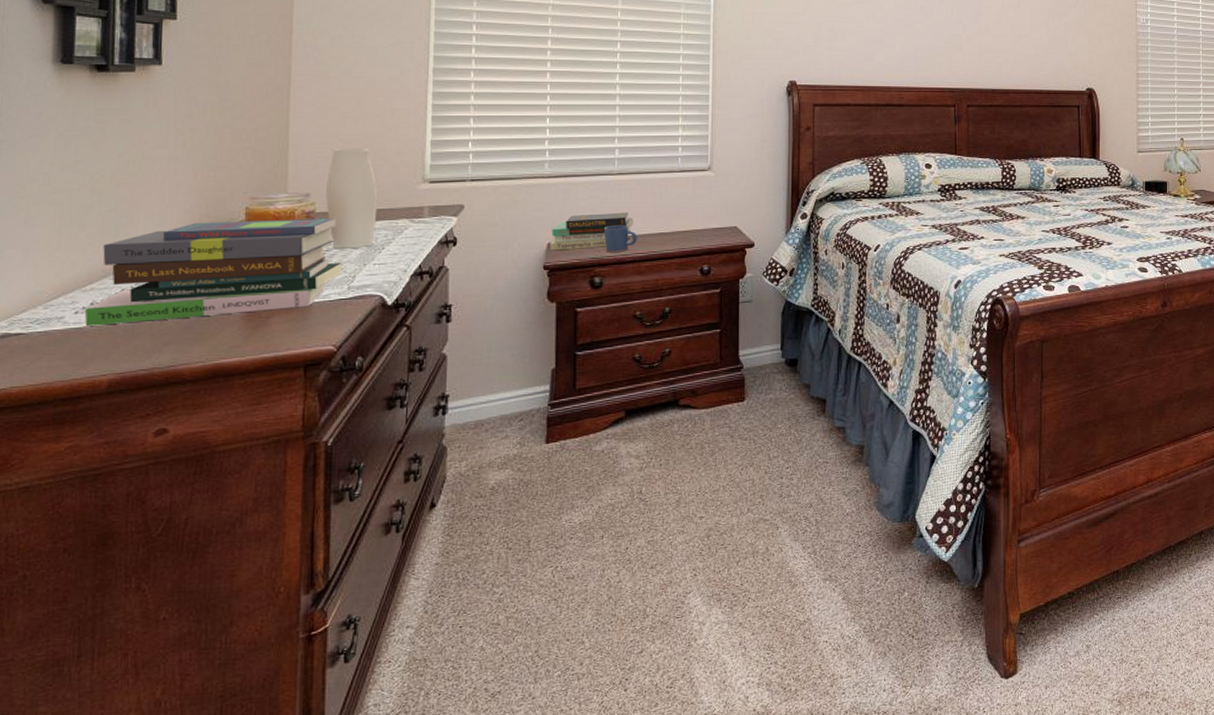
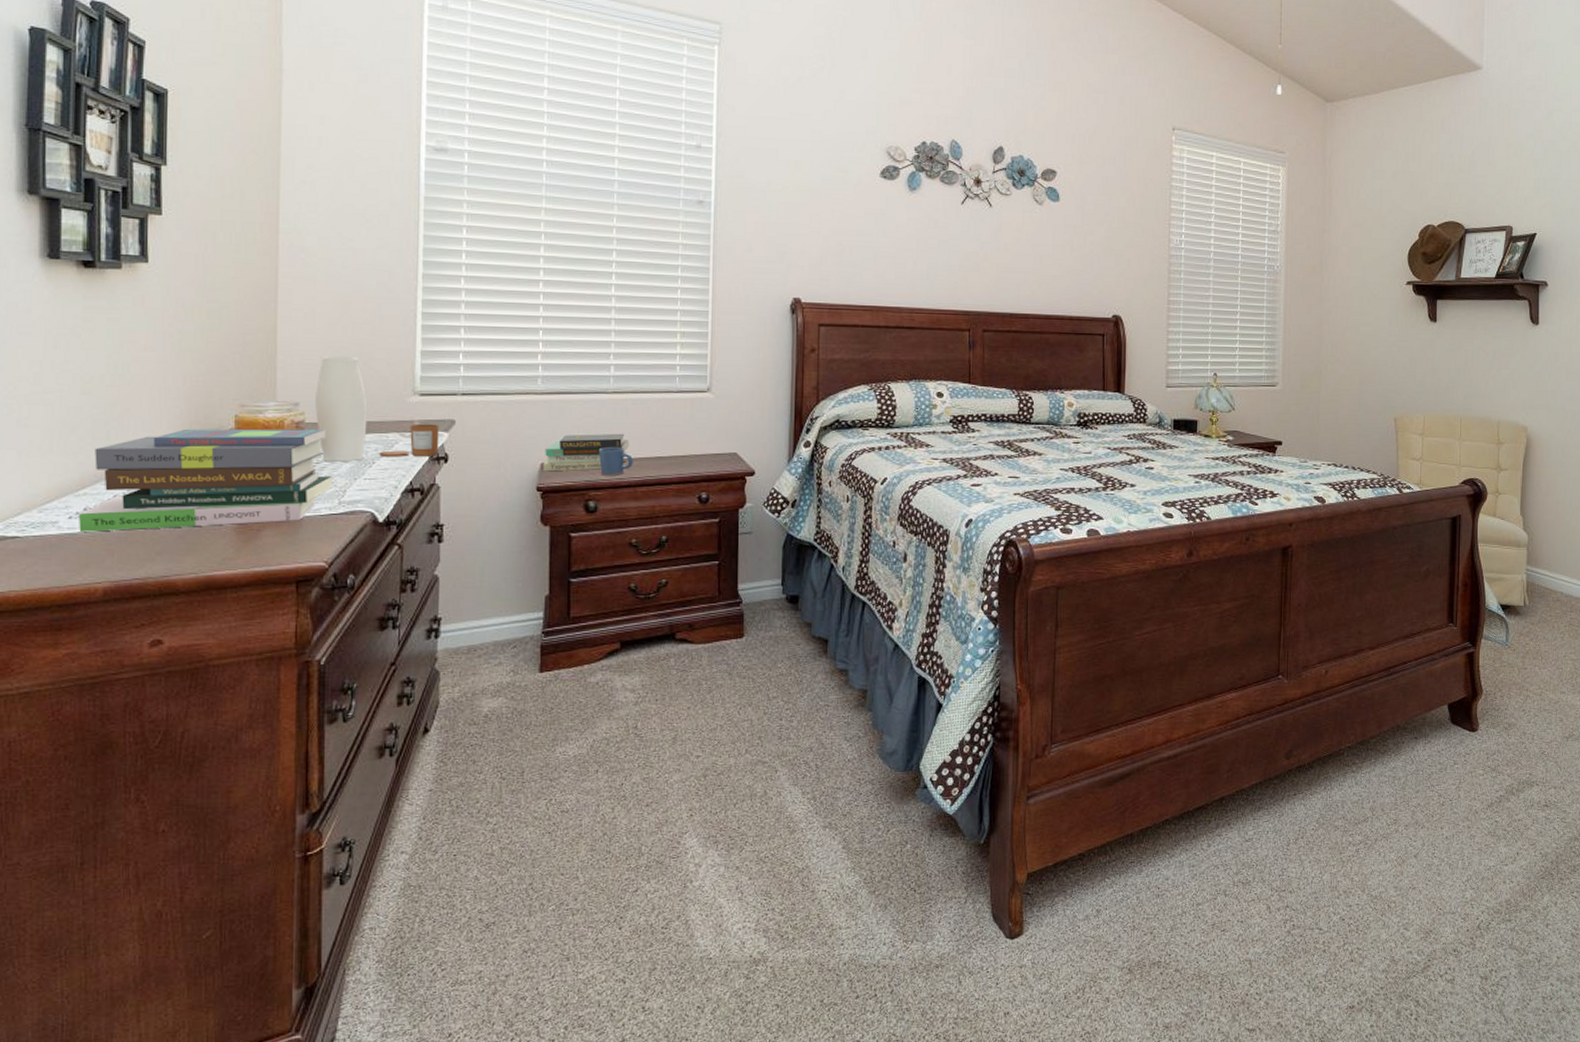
candle: none [388,209,449,244] -> present [379,423,440,458]

